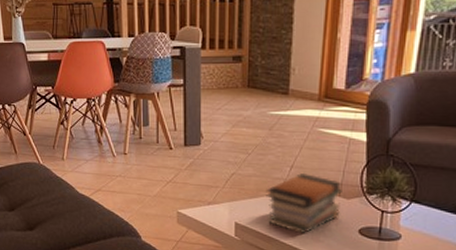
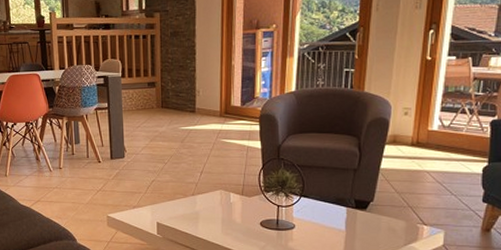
book stack: present [266,172,342,234] -> none [181,176,244,229]

